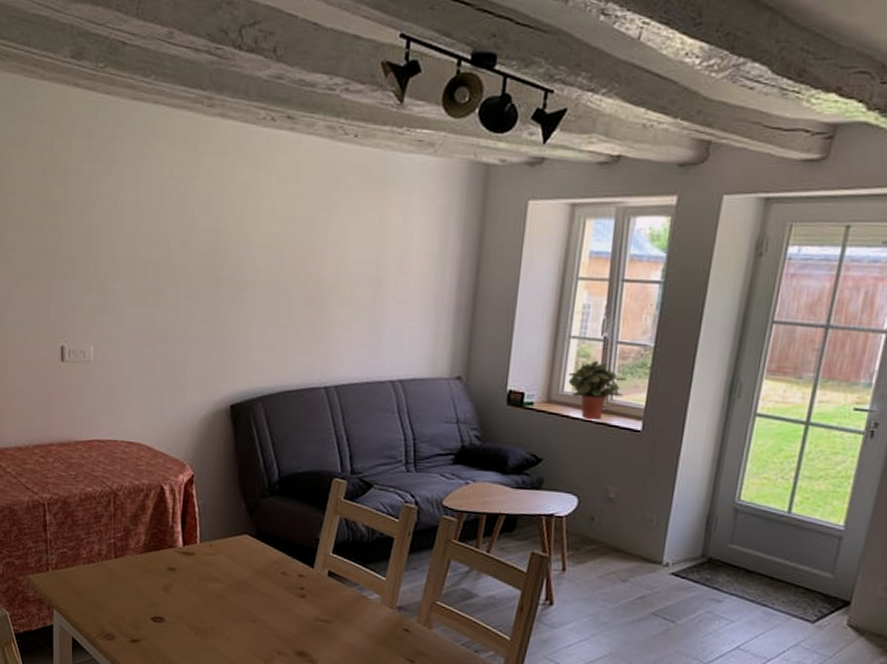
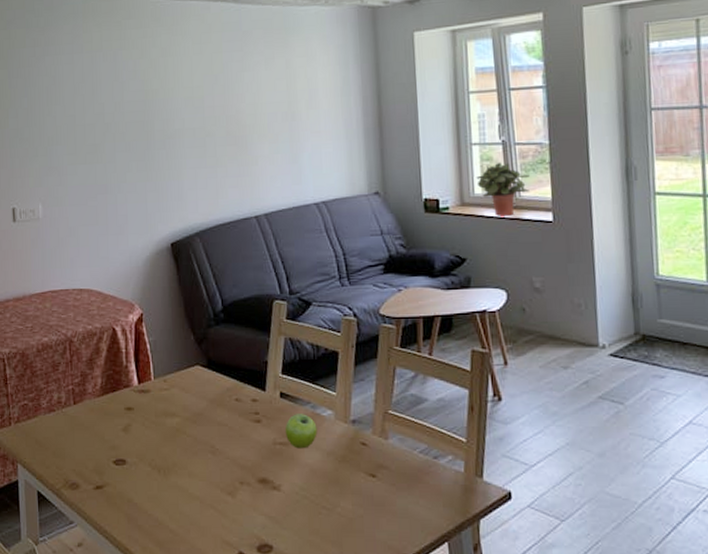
fruit: none [328,593,362,628] -> present [284,414,317,449]

